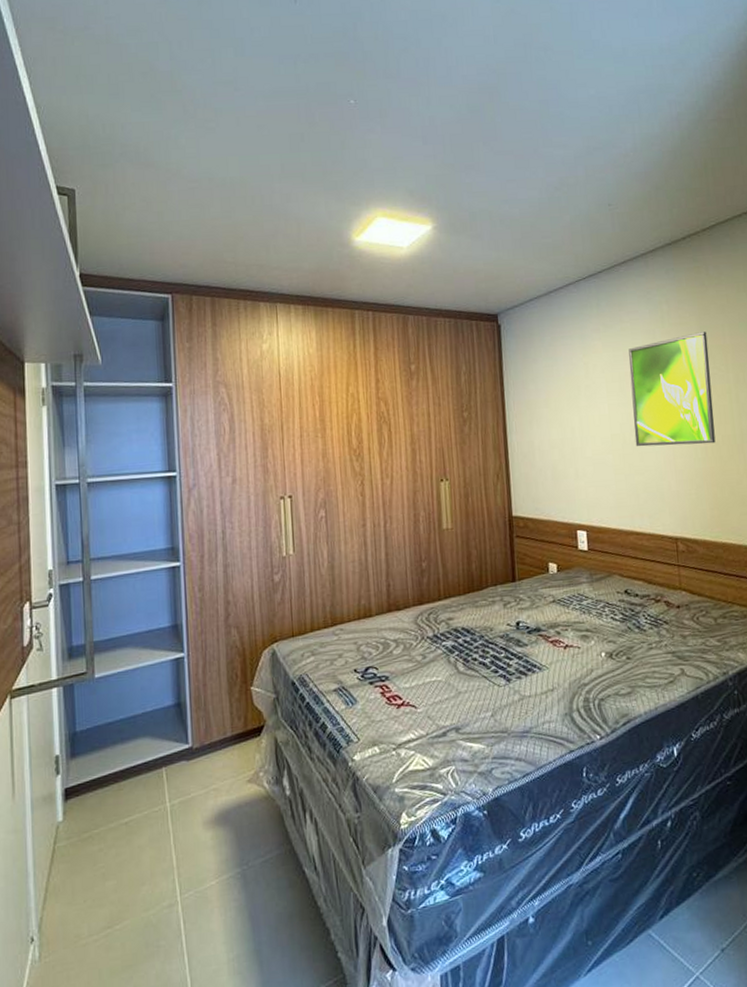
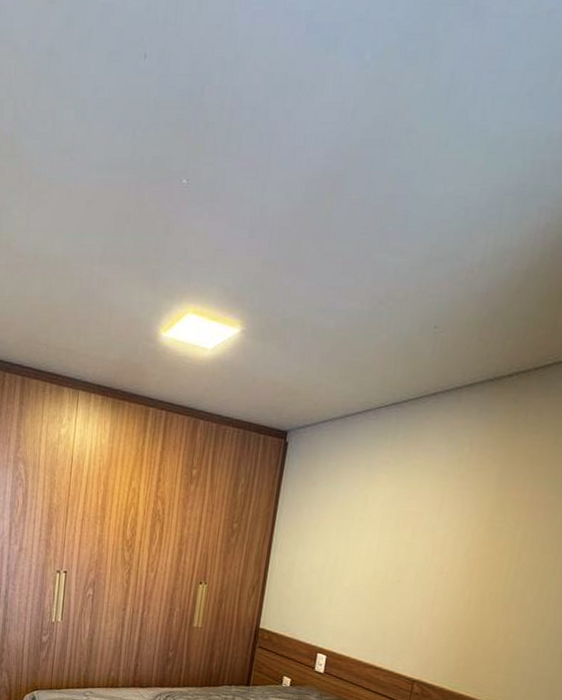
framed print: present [628,331,716,447] -> none [396,481,506,598]

